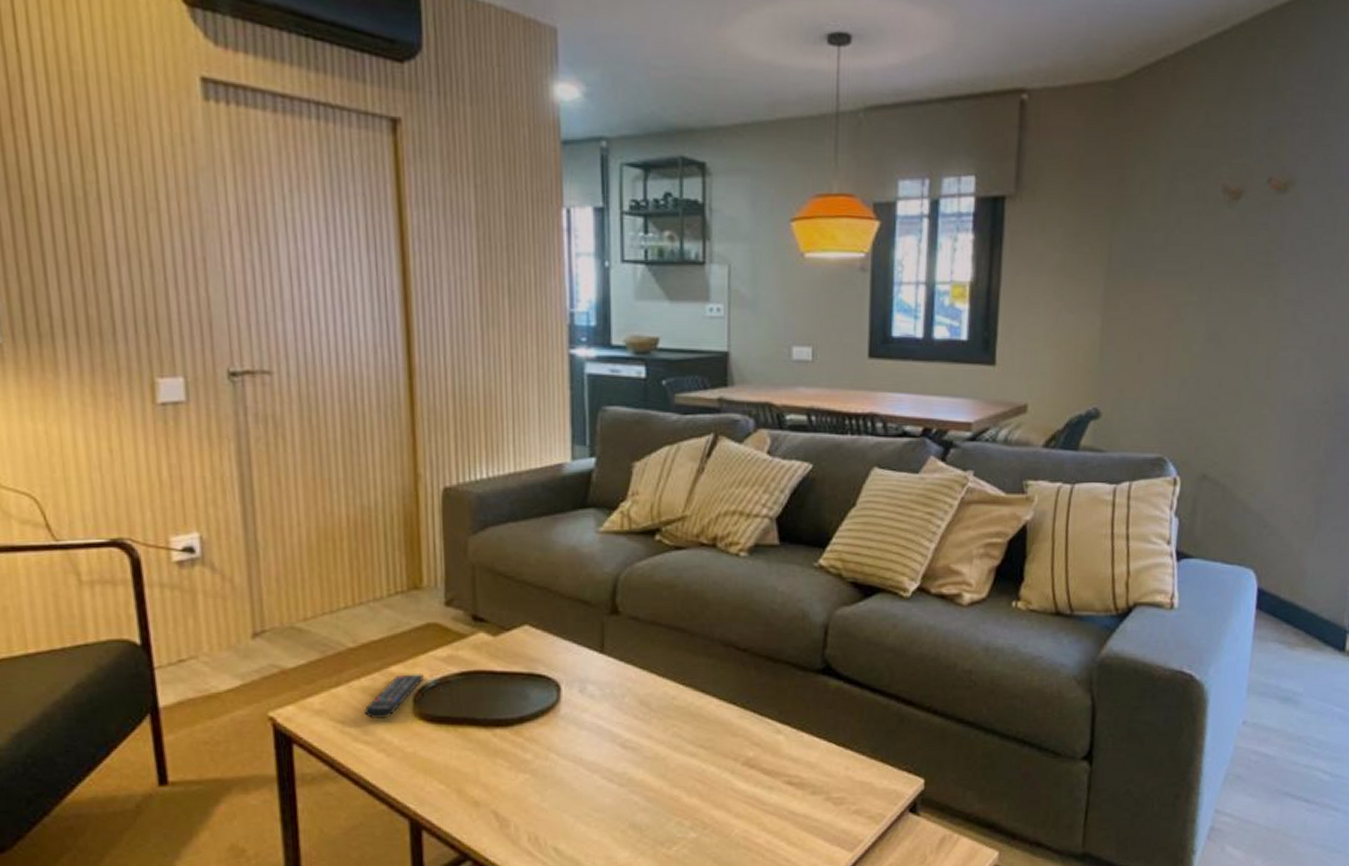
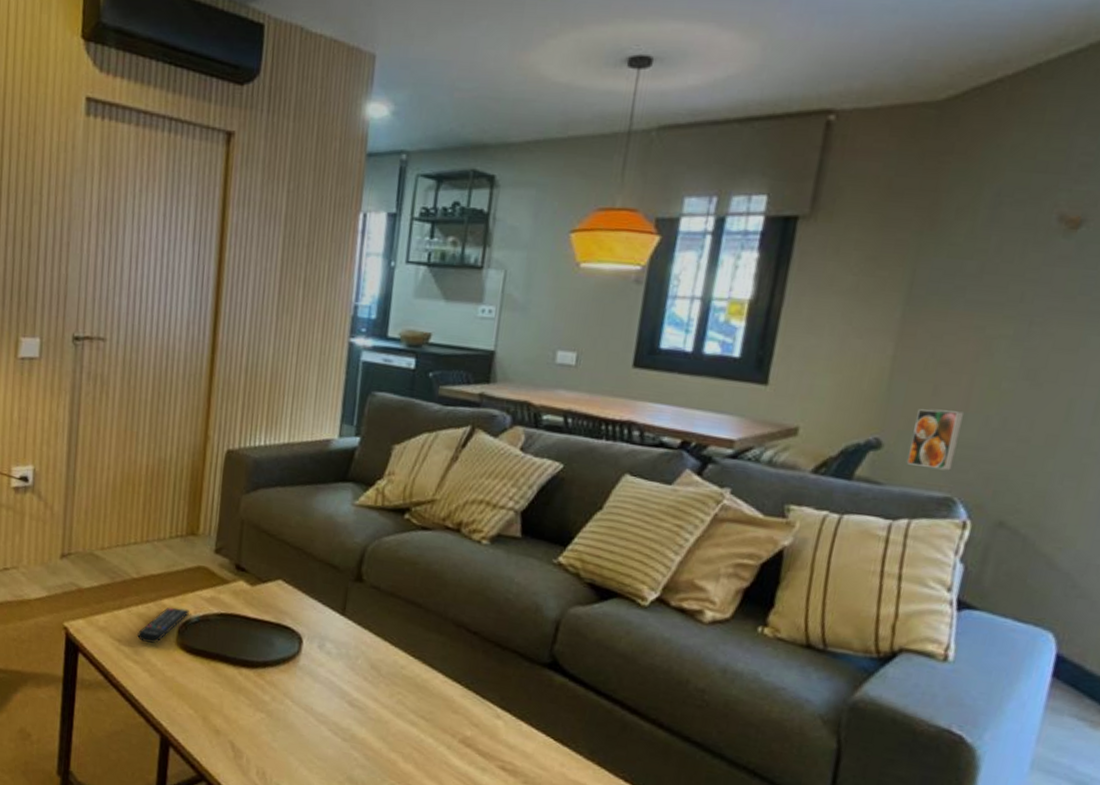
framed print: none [1123,376,1165,433] -> present [907,409,964,471]

